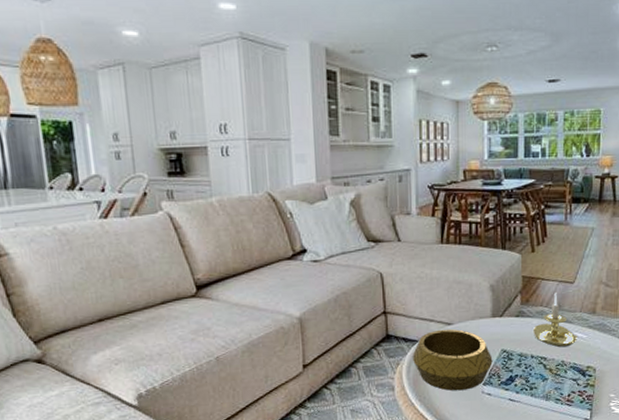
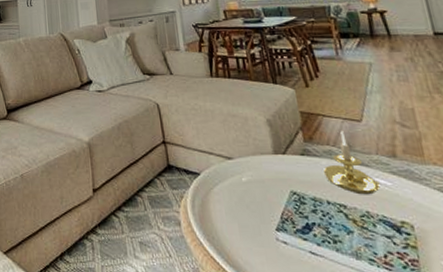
decorative bowl: present [412,328,493,391] -> none [195,163,283,235]

